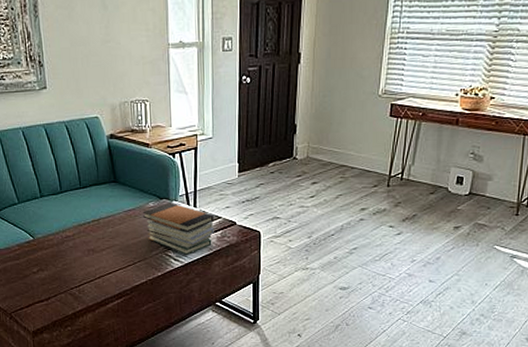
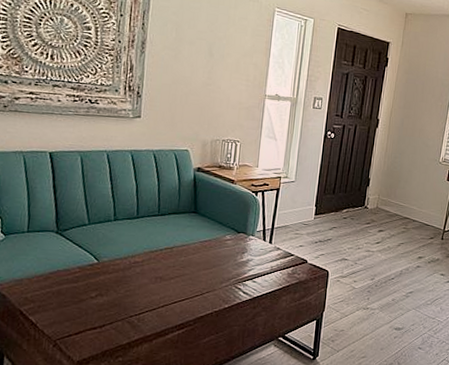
book stack: present [142,202,214,255] -> none [217,236,287,289]

